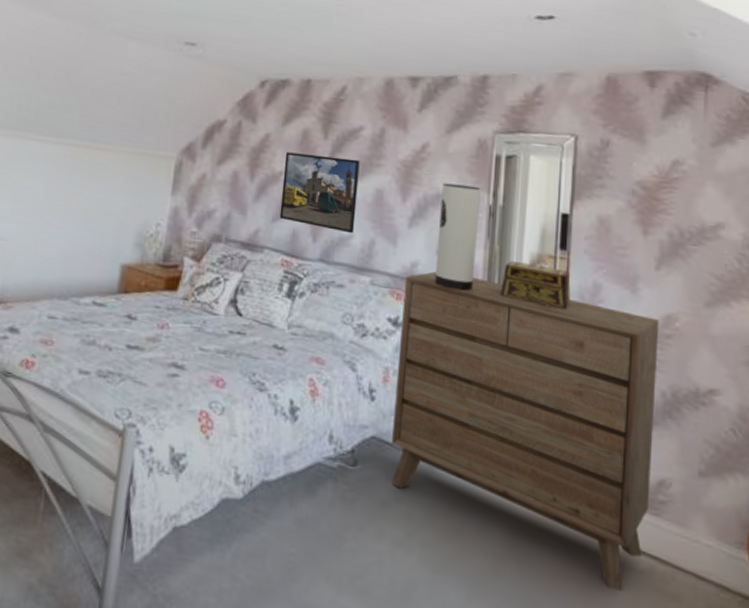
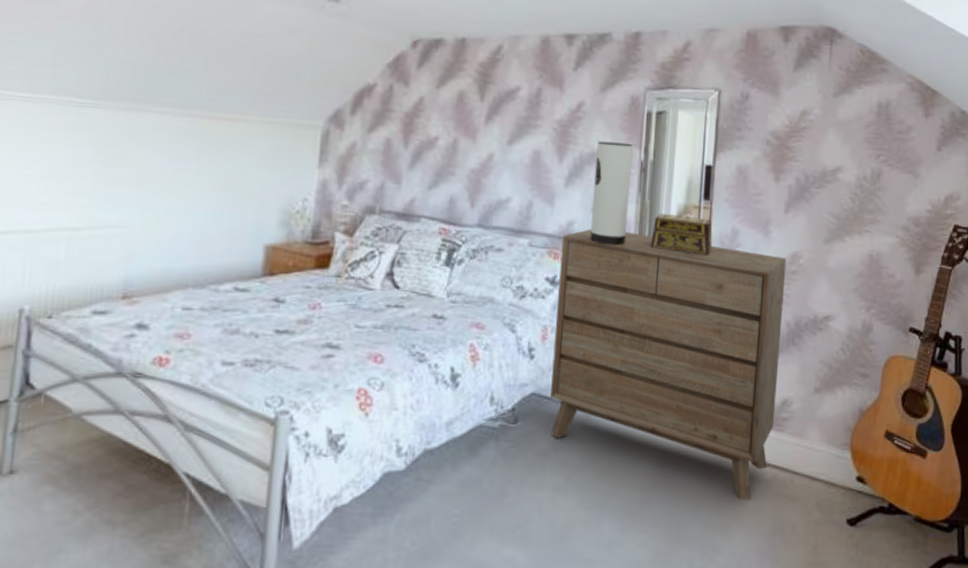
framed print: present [279,152,360,234] -> none [436,116,517,197]

